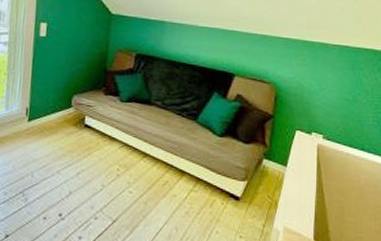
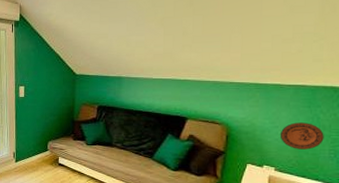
decorative plate: none [327,85,367,116] -> present [280,122,324,150]

